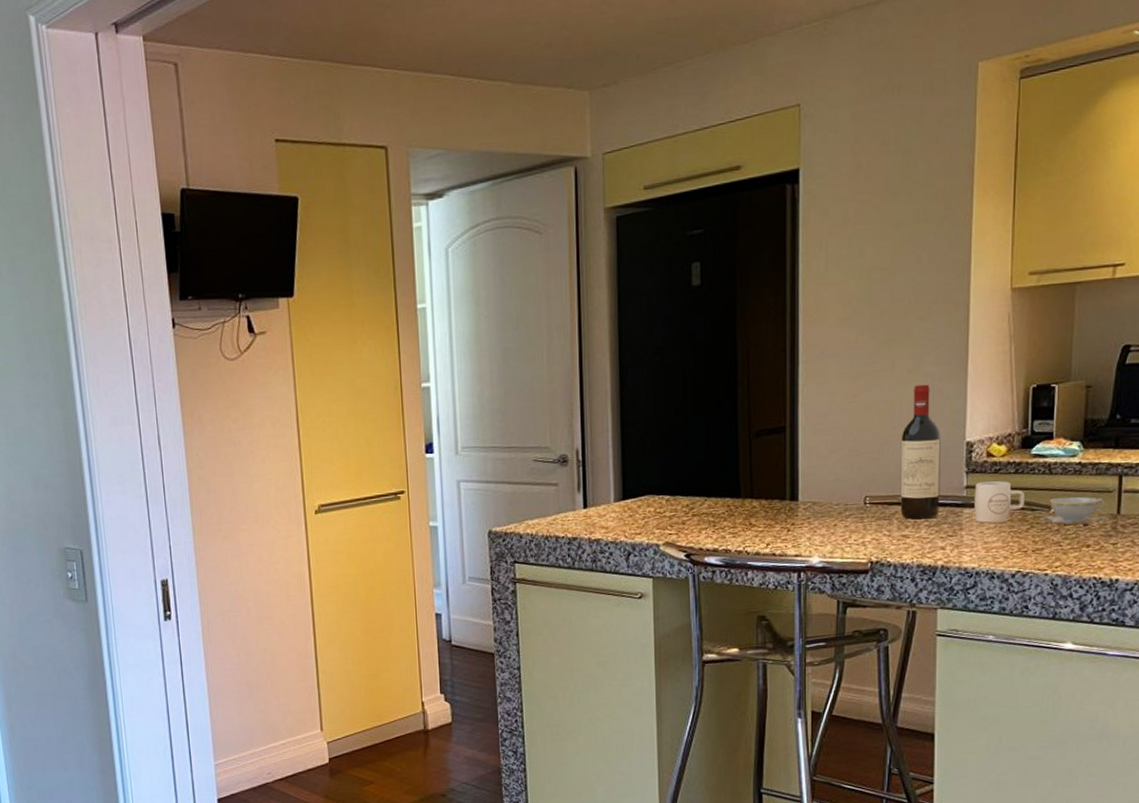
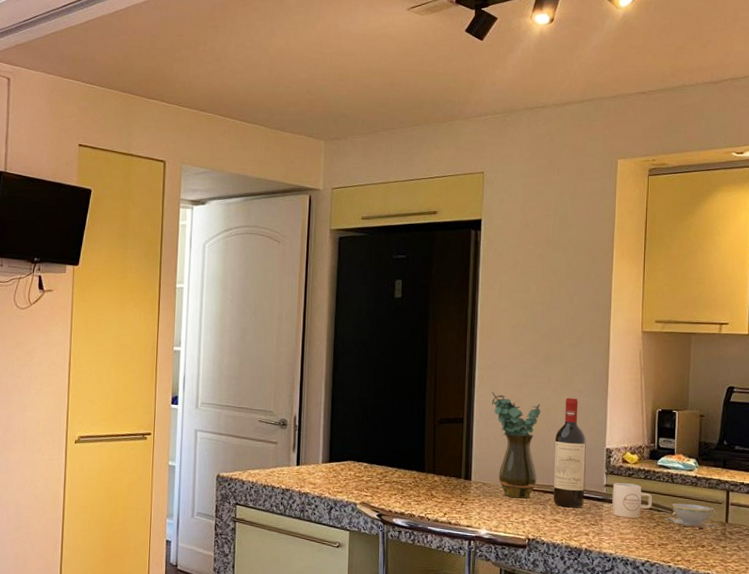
vase: none [820,389,883,516] -> present [491,391,541,499]

